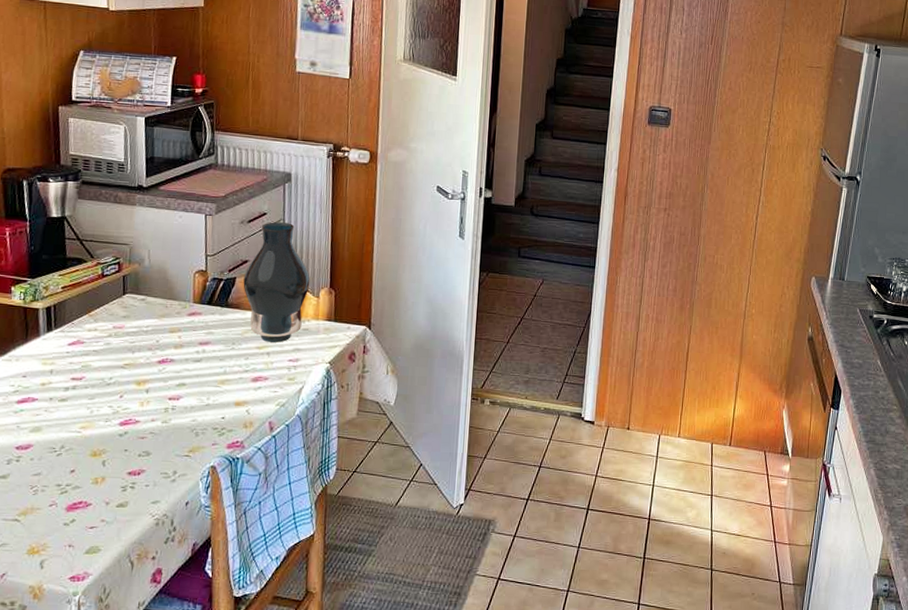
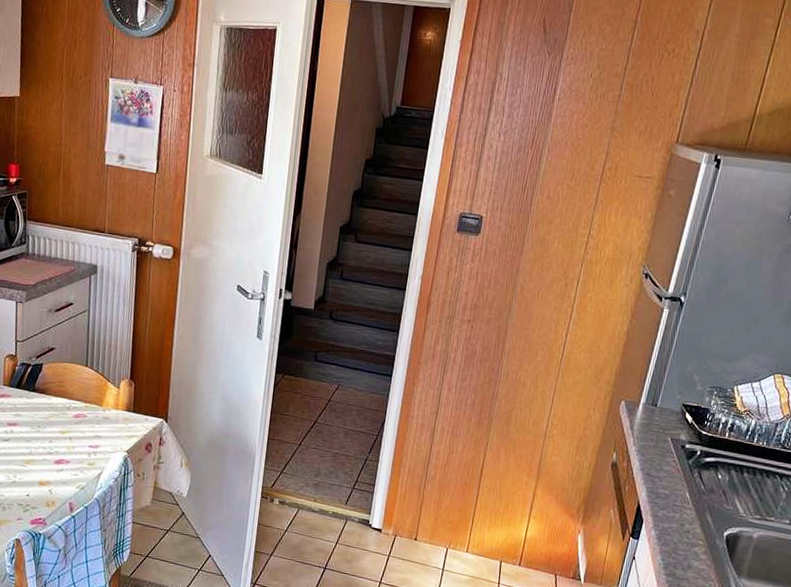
vase: present [243,222,310,343] -> none [49,312,112,429]

